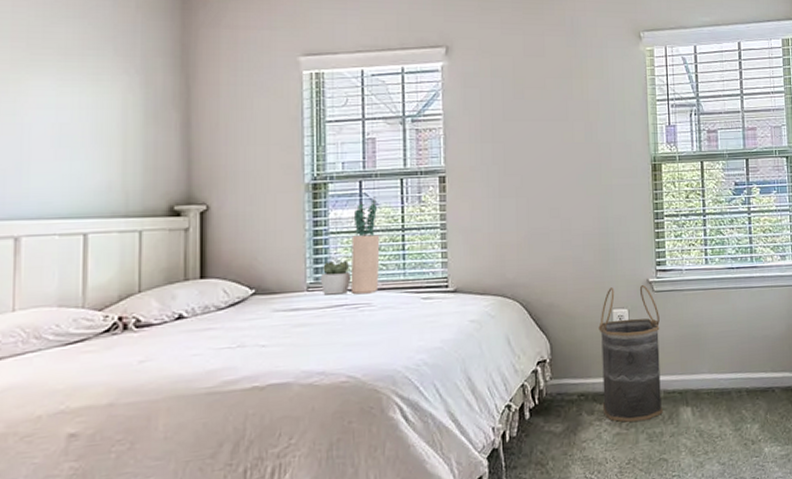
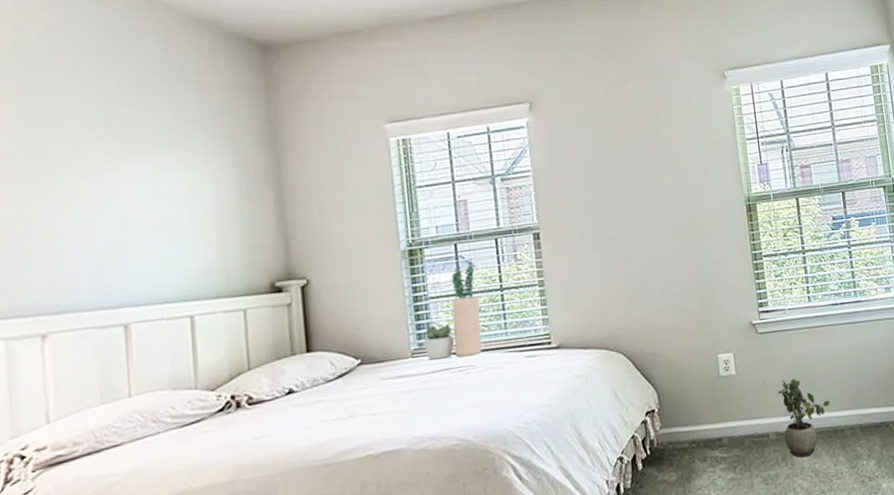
basket: present [598,285,663,423] -> none [704,328,776,467]
potted plant: none [668,338,720,417] -> present [777,378,831,458]

